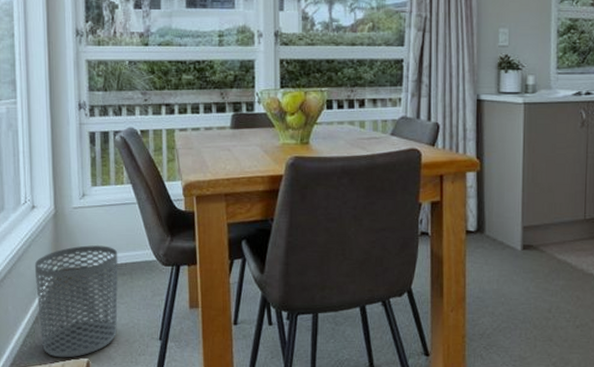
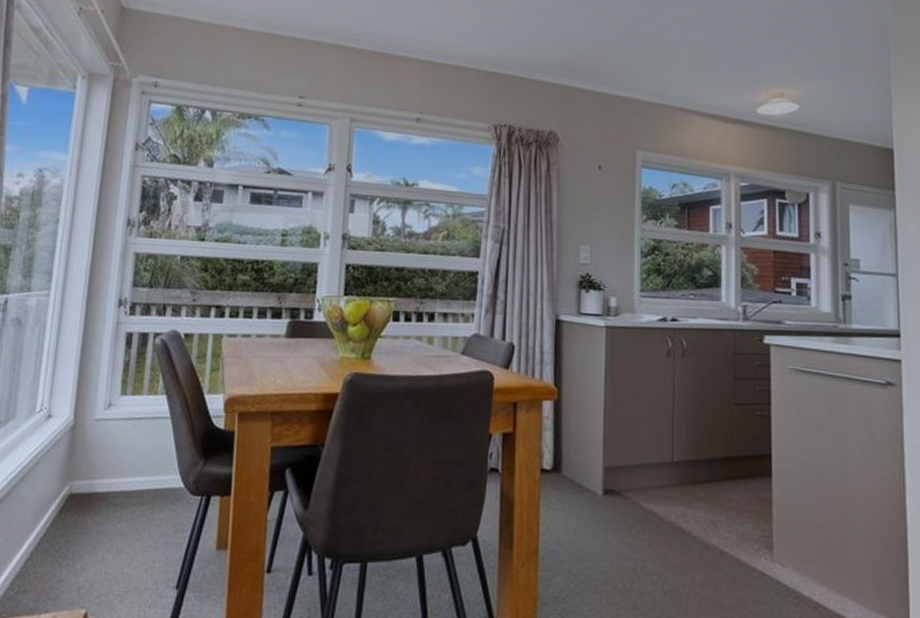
waste bin: present [34,245,118,358] -> none [33,465,141,608]

